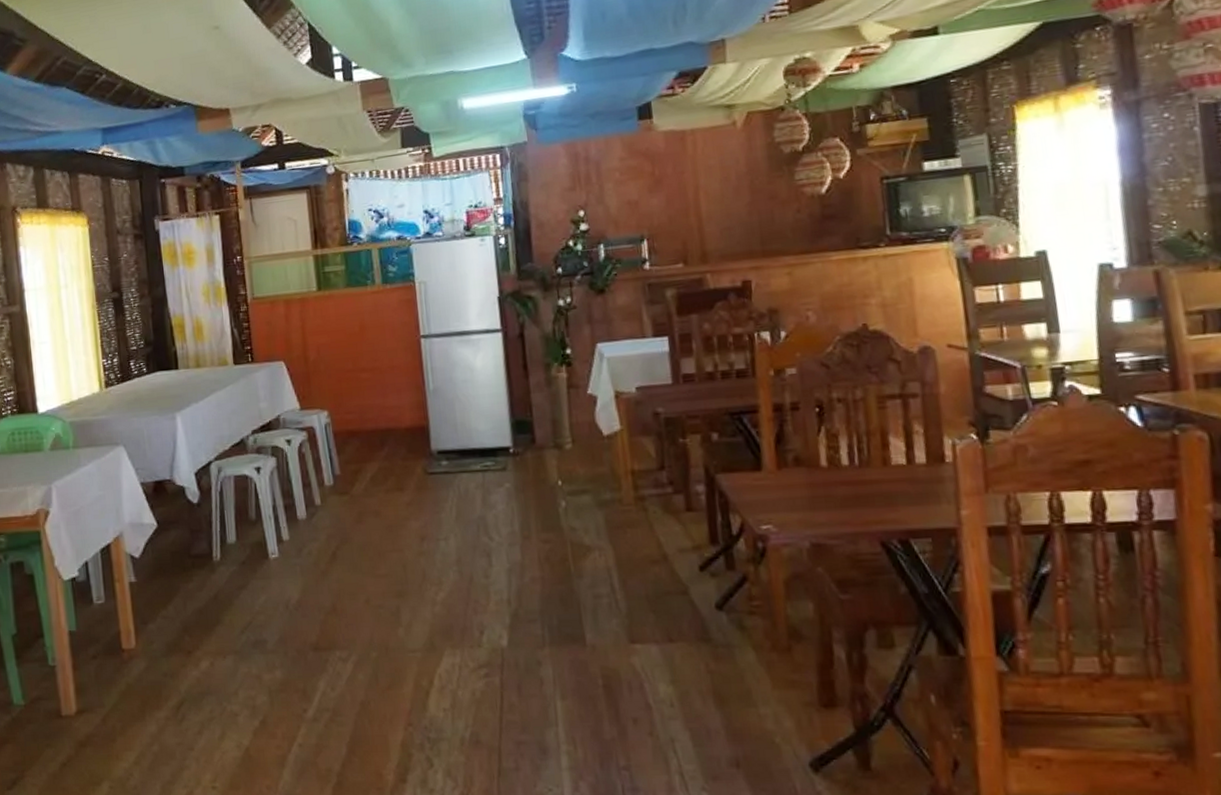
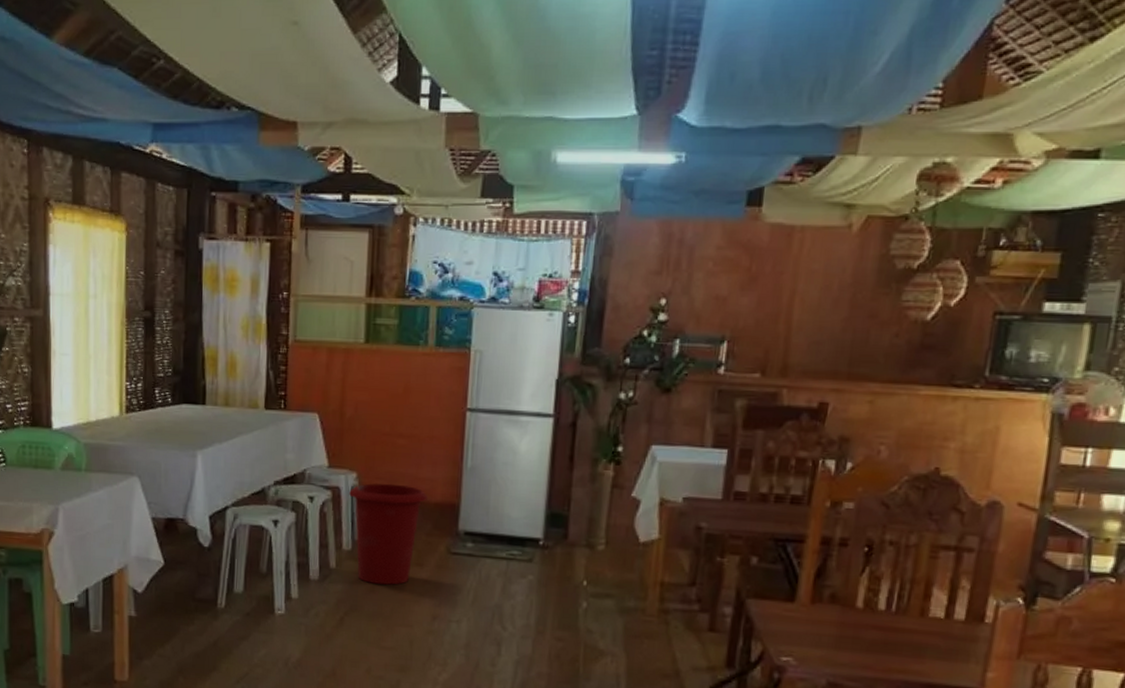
waste bin: none [323,416,398,515] -> present [349,483,427,585]

